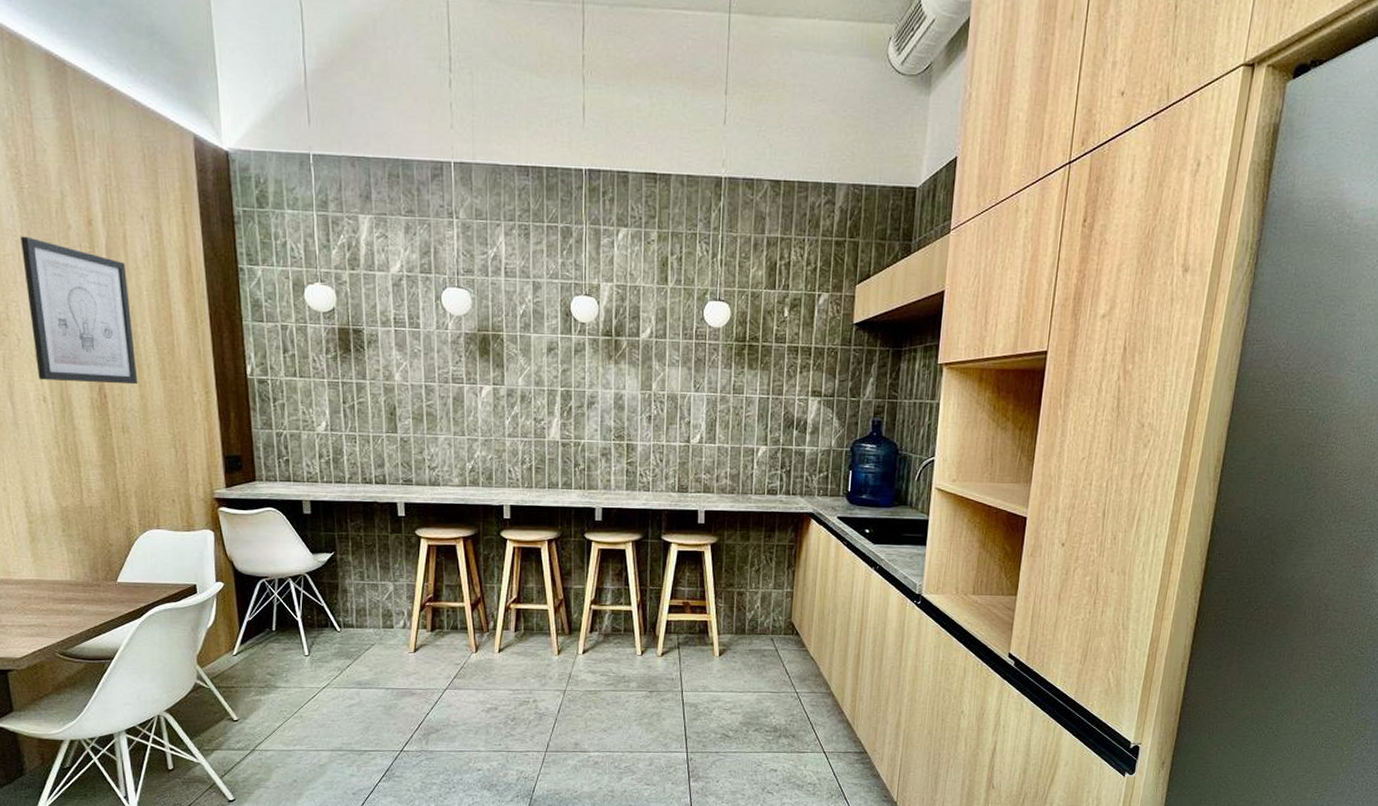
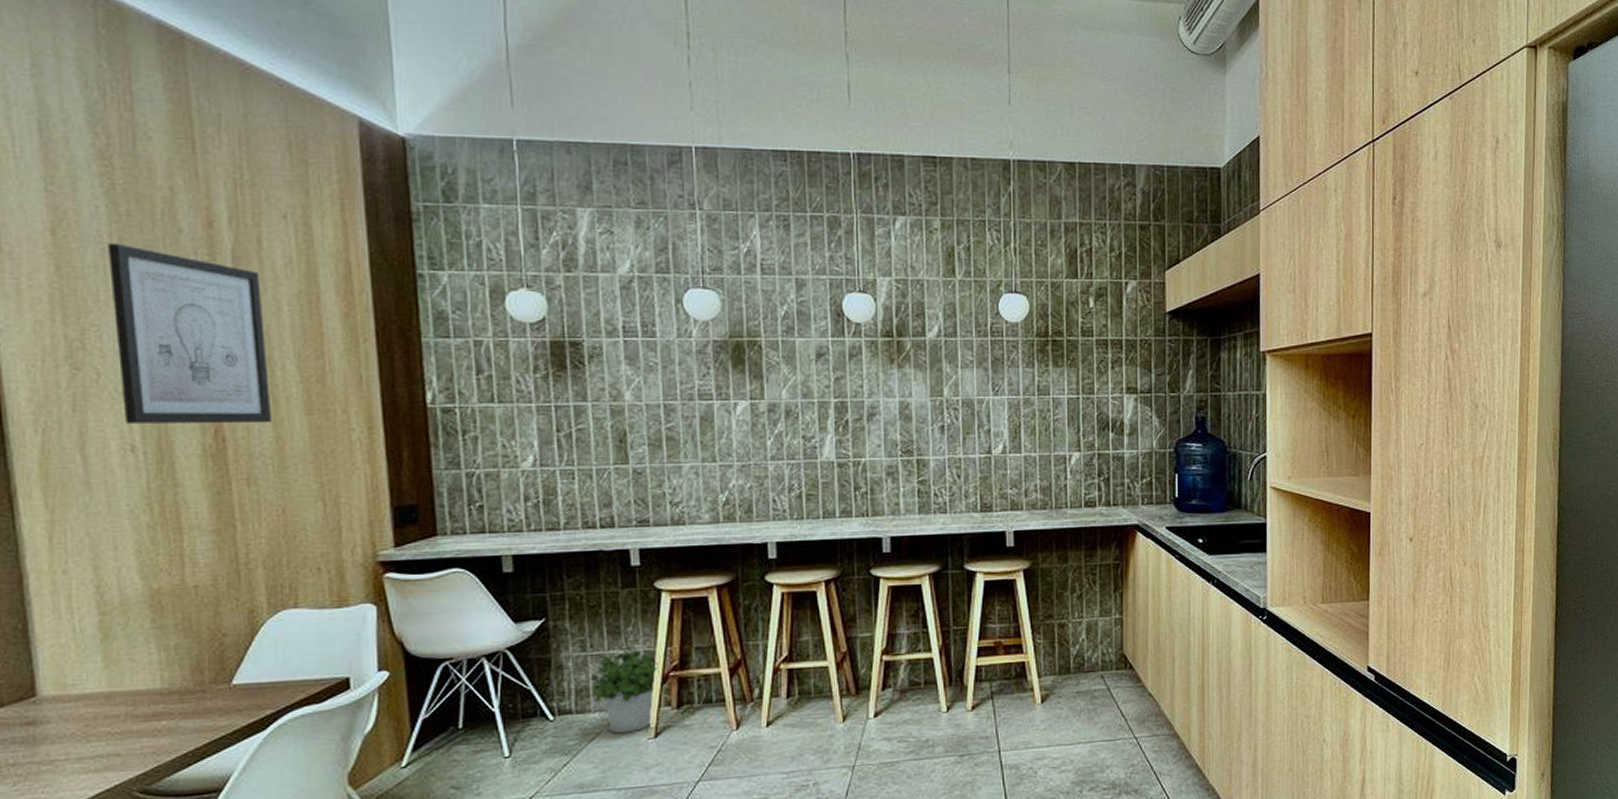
potted plant: none [366,581,418,647] -> present [590,647,658,734]

